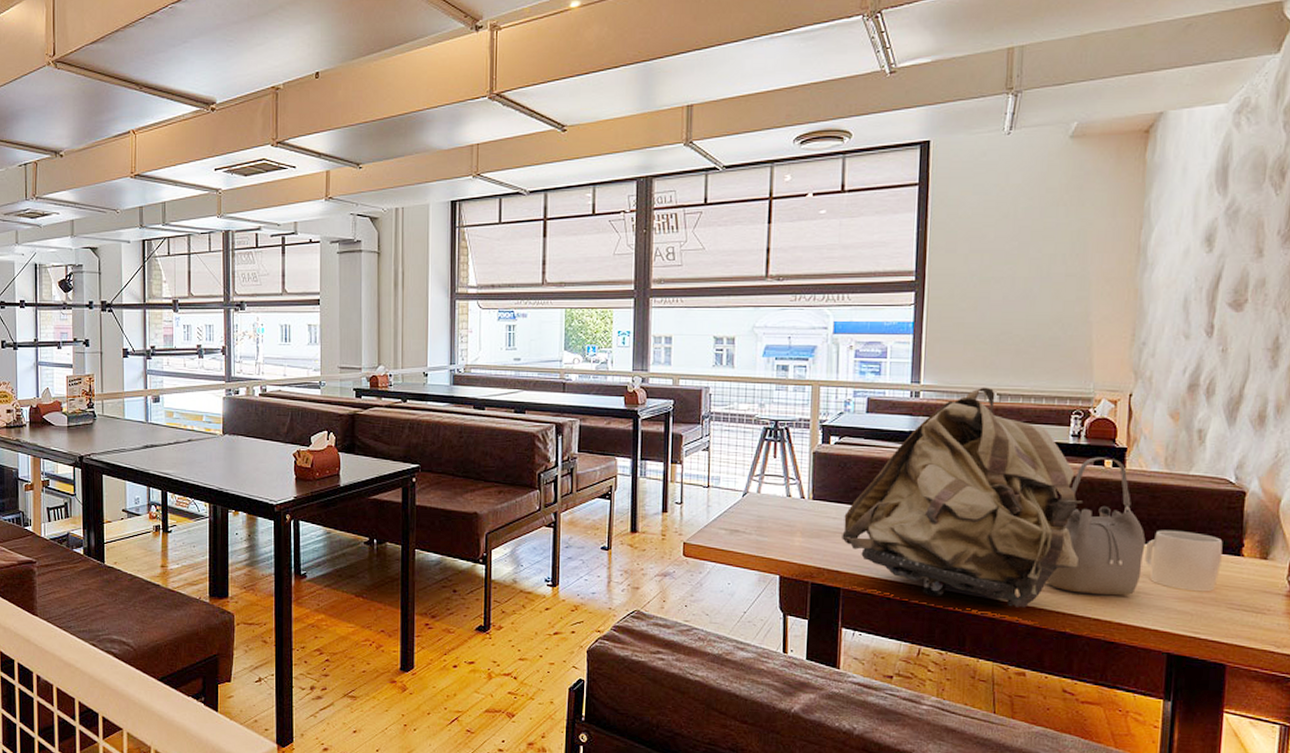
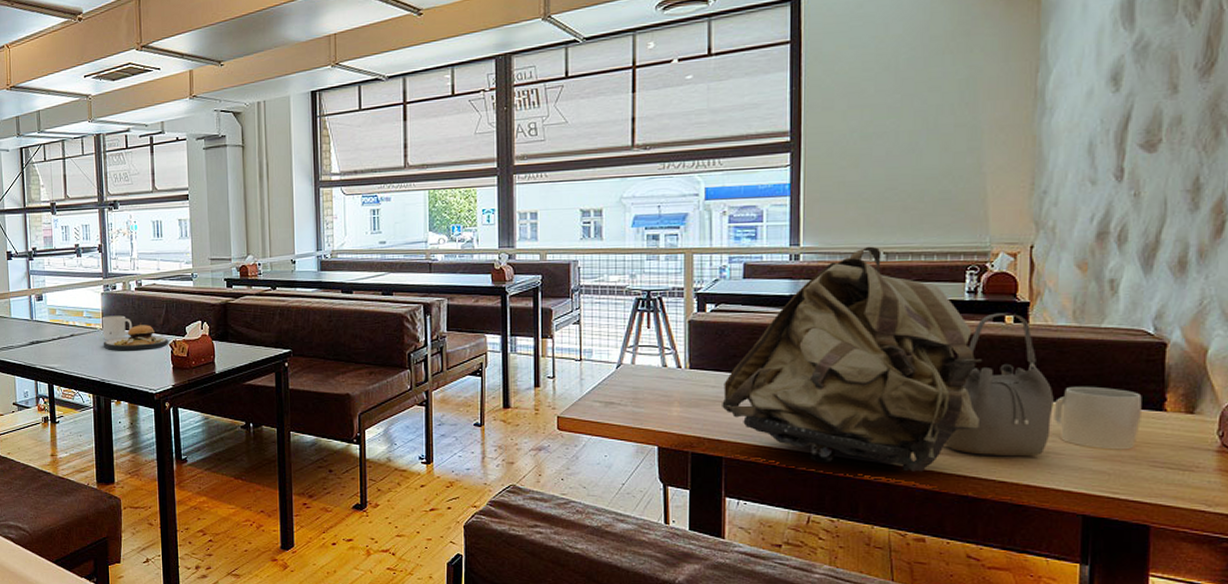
mug: none [222,421,255,448] -> present [102,315,133,342]
plate: none [222,430,292,460] -> present [103,322,168,351]

